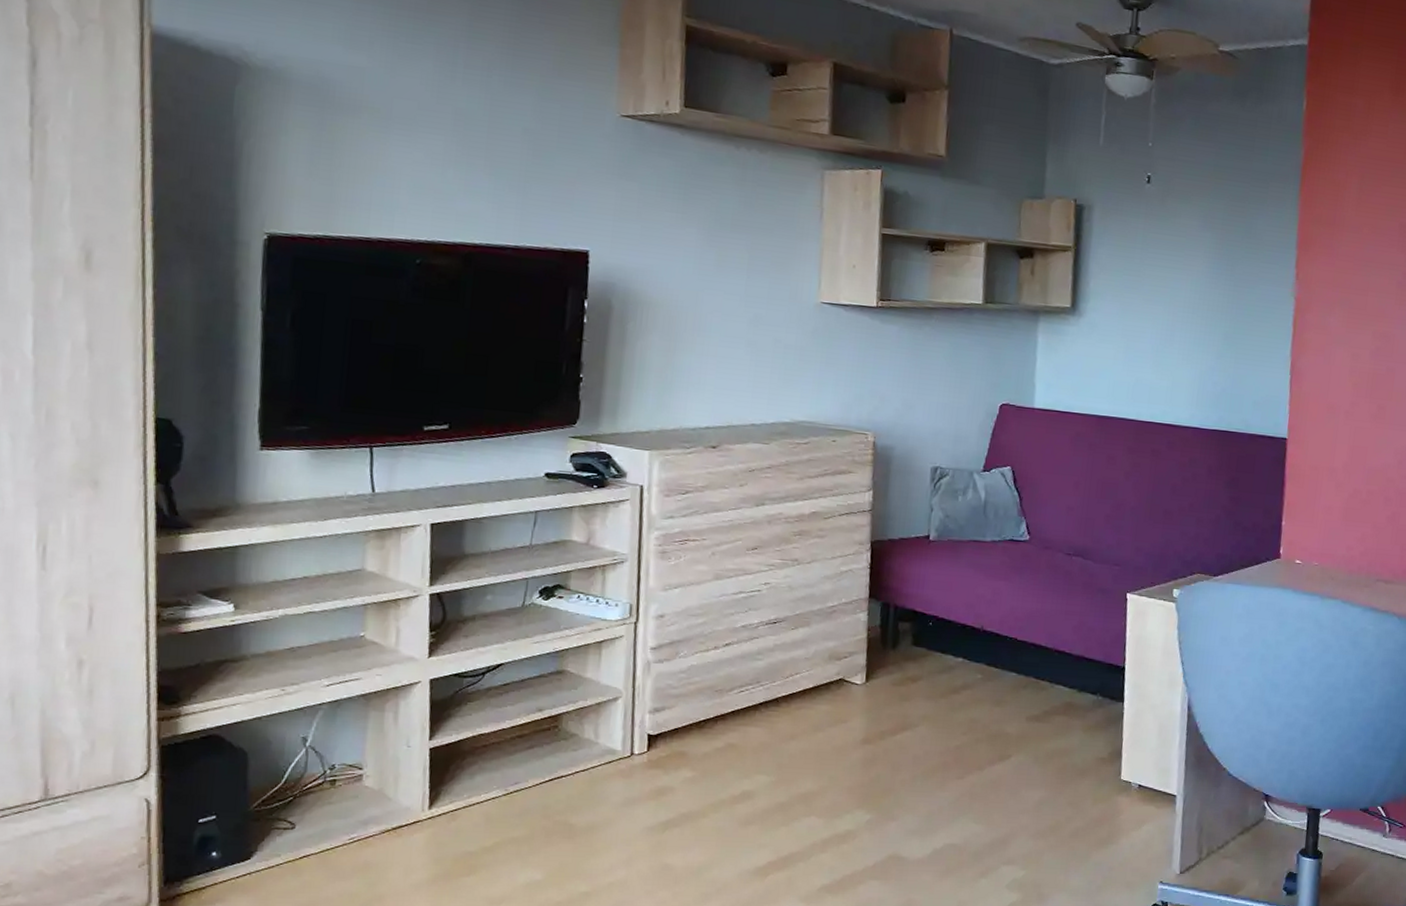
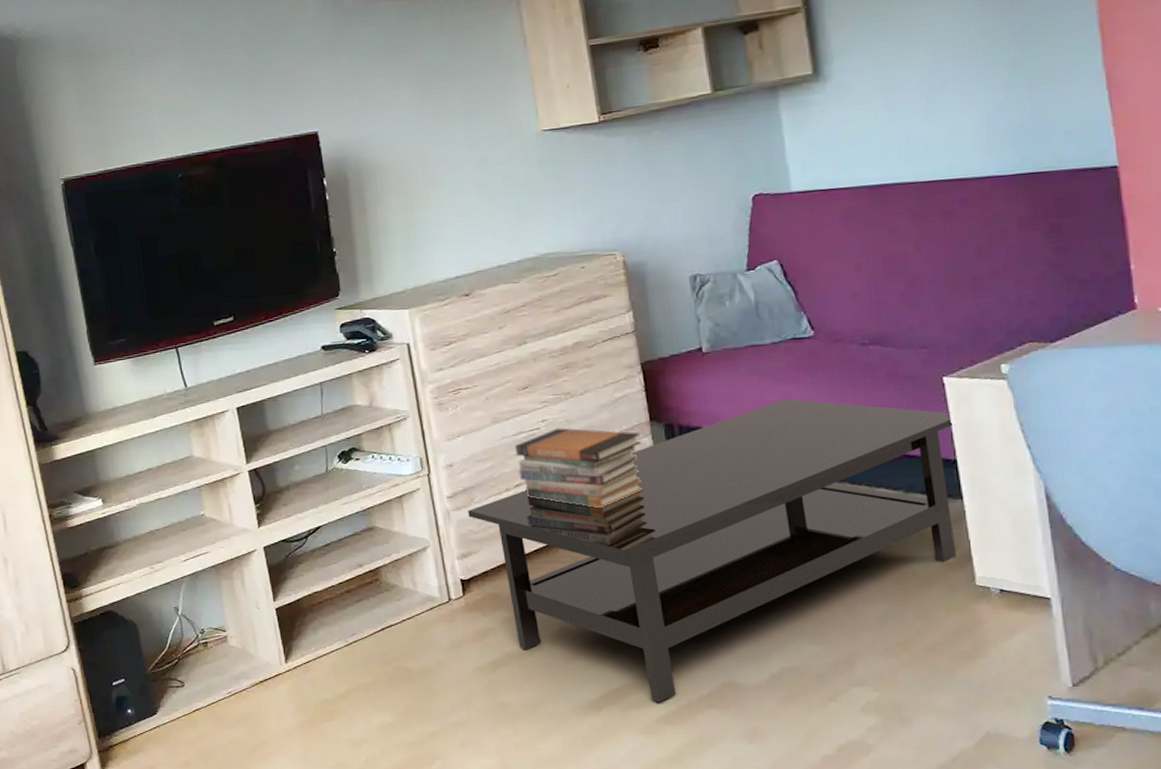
coffee table: none [670,593,1129,871] -> present [468,398,956,702]
book stack: none [730,592,858,677] -> present [515,428,643,509]

